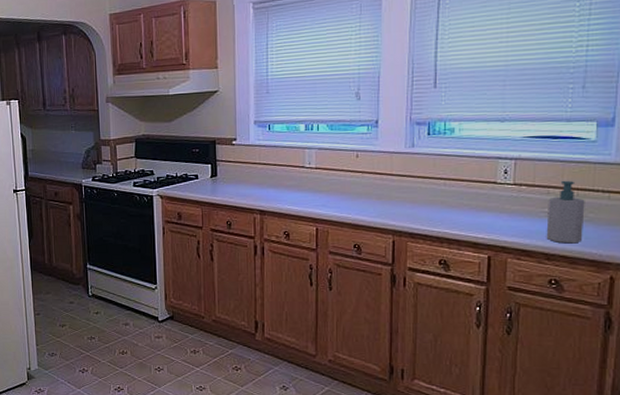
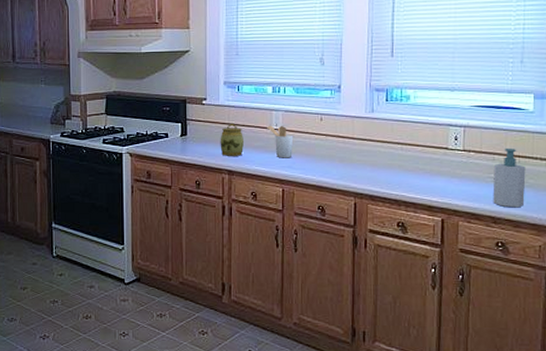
jar: none [251,162,275,196] -> present [220,123,244,156]
utensil holder: none [298,163,328,197] -> present [266,125,294,158]

